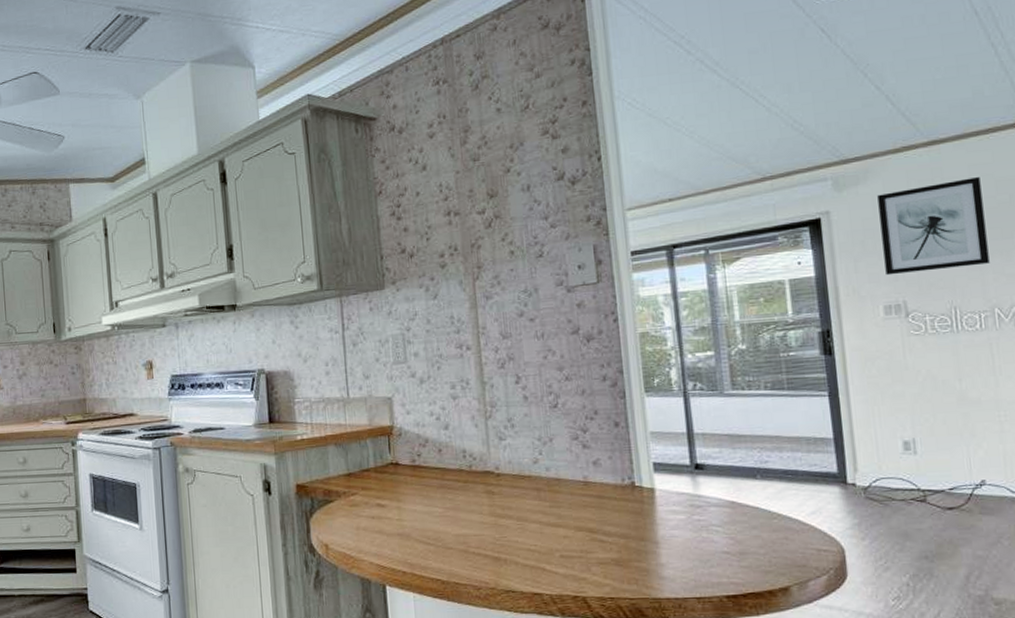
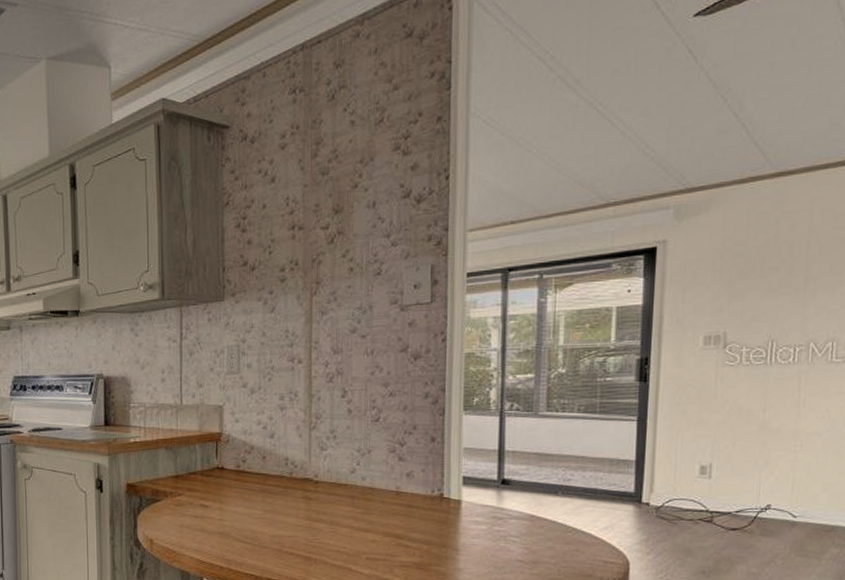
wall art: present [877,177,990,276] -> none [711,211,820,307]

